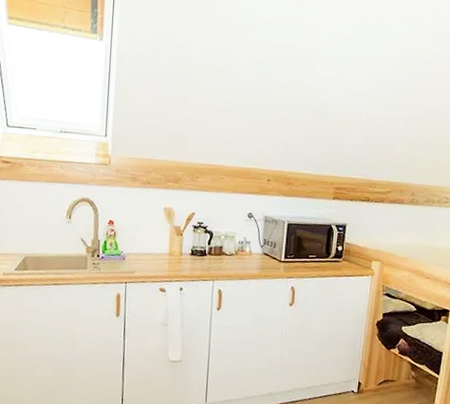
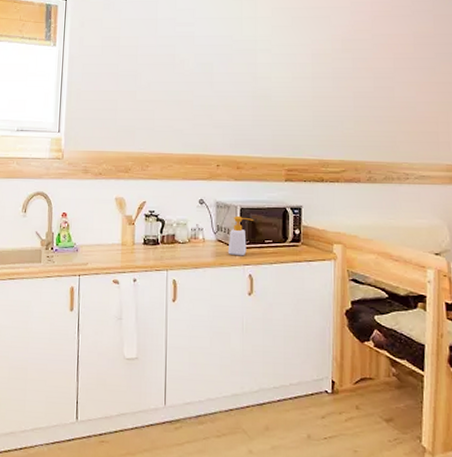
soap bottle: none [272,230,300,270] -> present [227,215,254,256]

